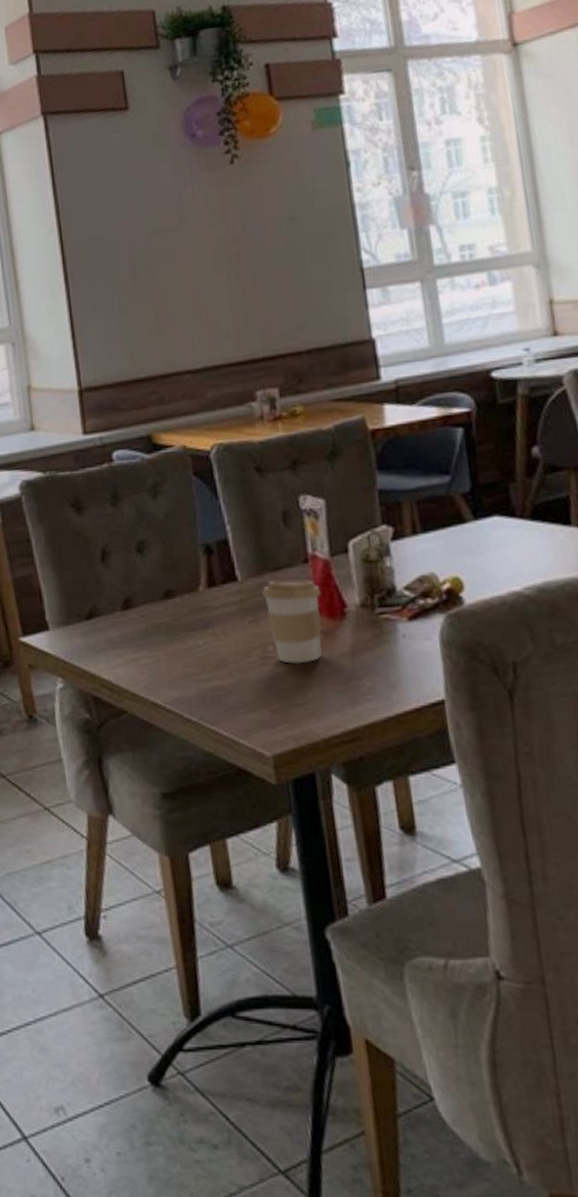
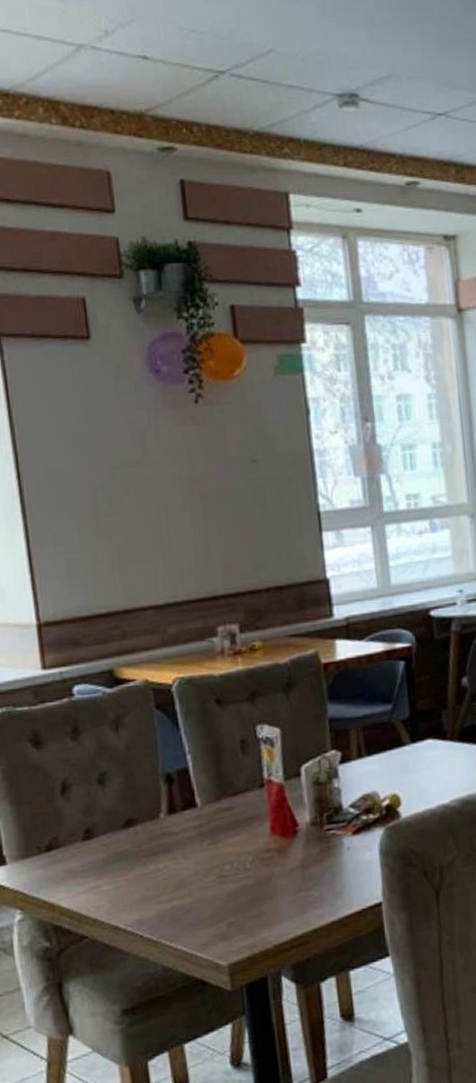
coffee cup: present [262,579,322,664] -> none [221,802,275,880]

